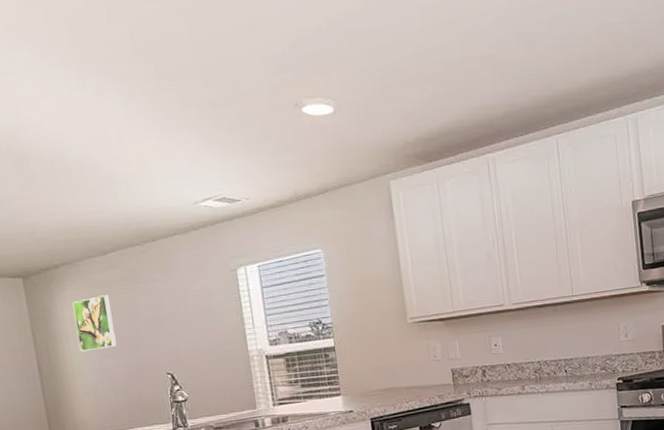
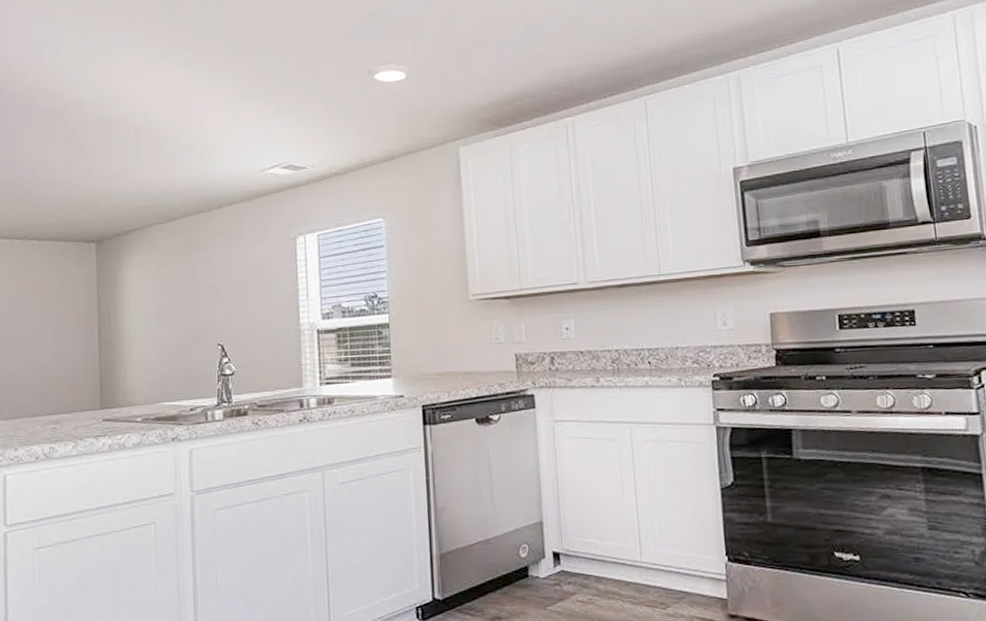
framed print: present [72,295,117,352] -> none [137,261,173,319]

